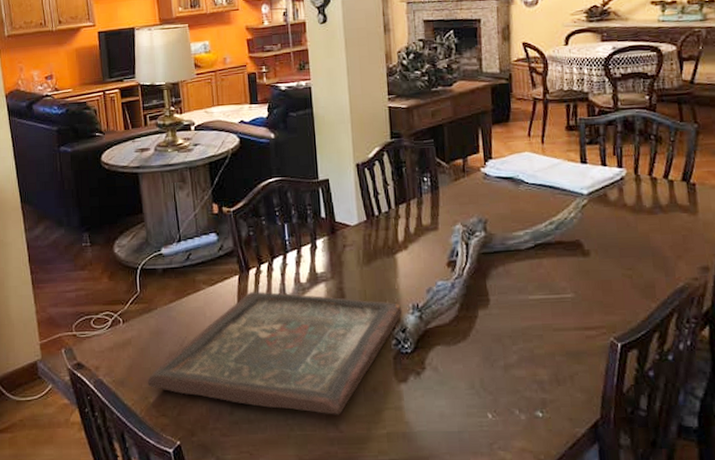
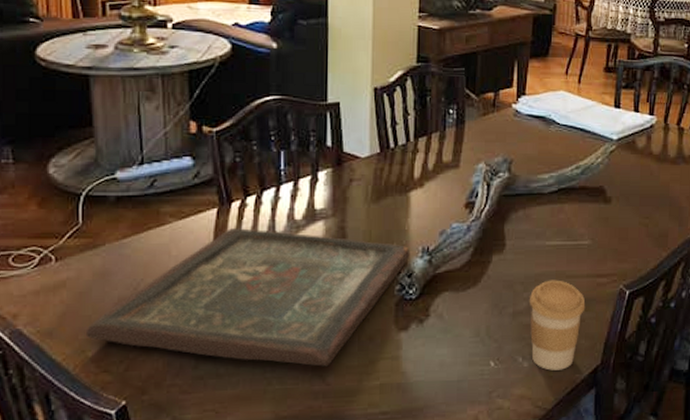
coffee cup: none [518,333,577,424] -> present [529,280,586,371]

